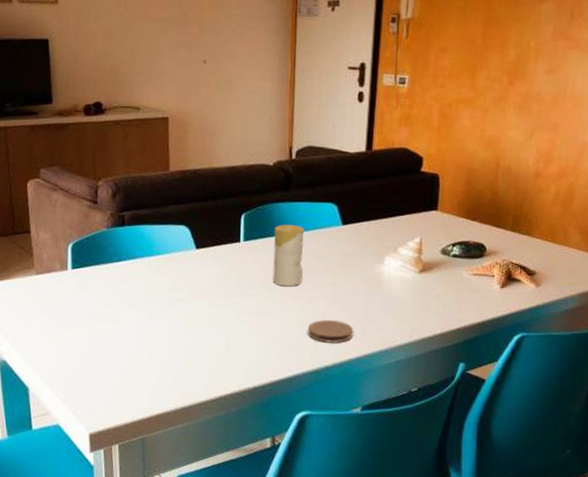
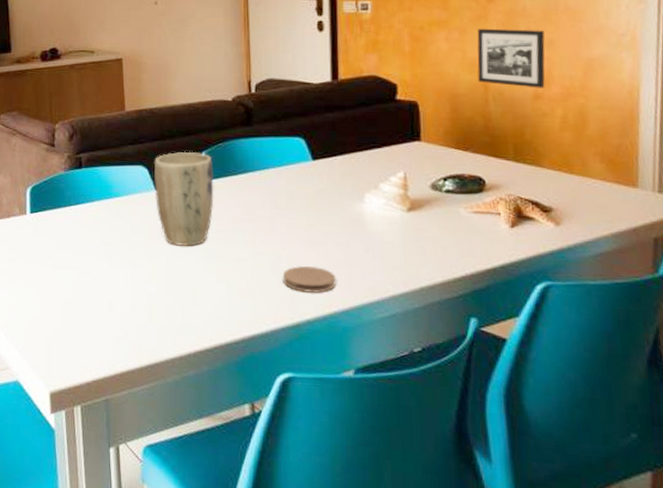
plant pot: none [195,213,252,302] -> present [153,151,214,246]
candle: present [272,225,304,287] -> none [238,162,272,229]
picture frame: none [492,109,552,167] -> present [477,28,545,88]

